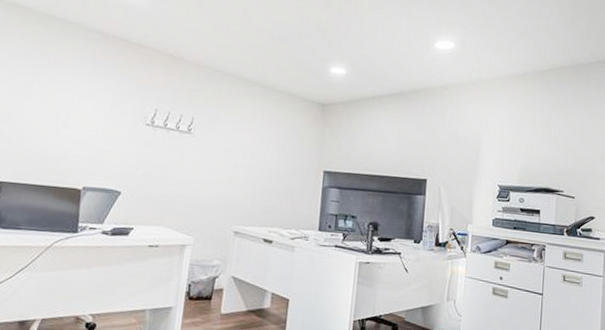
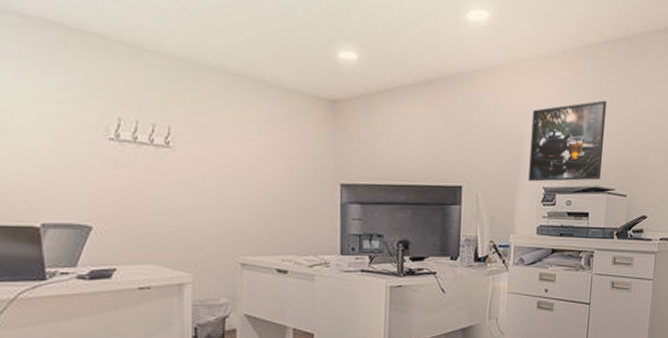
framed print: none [485,115,555,182] -> present [528,100,607,182]

